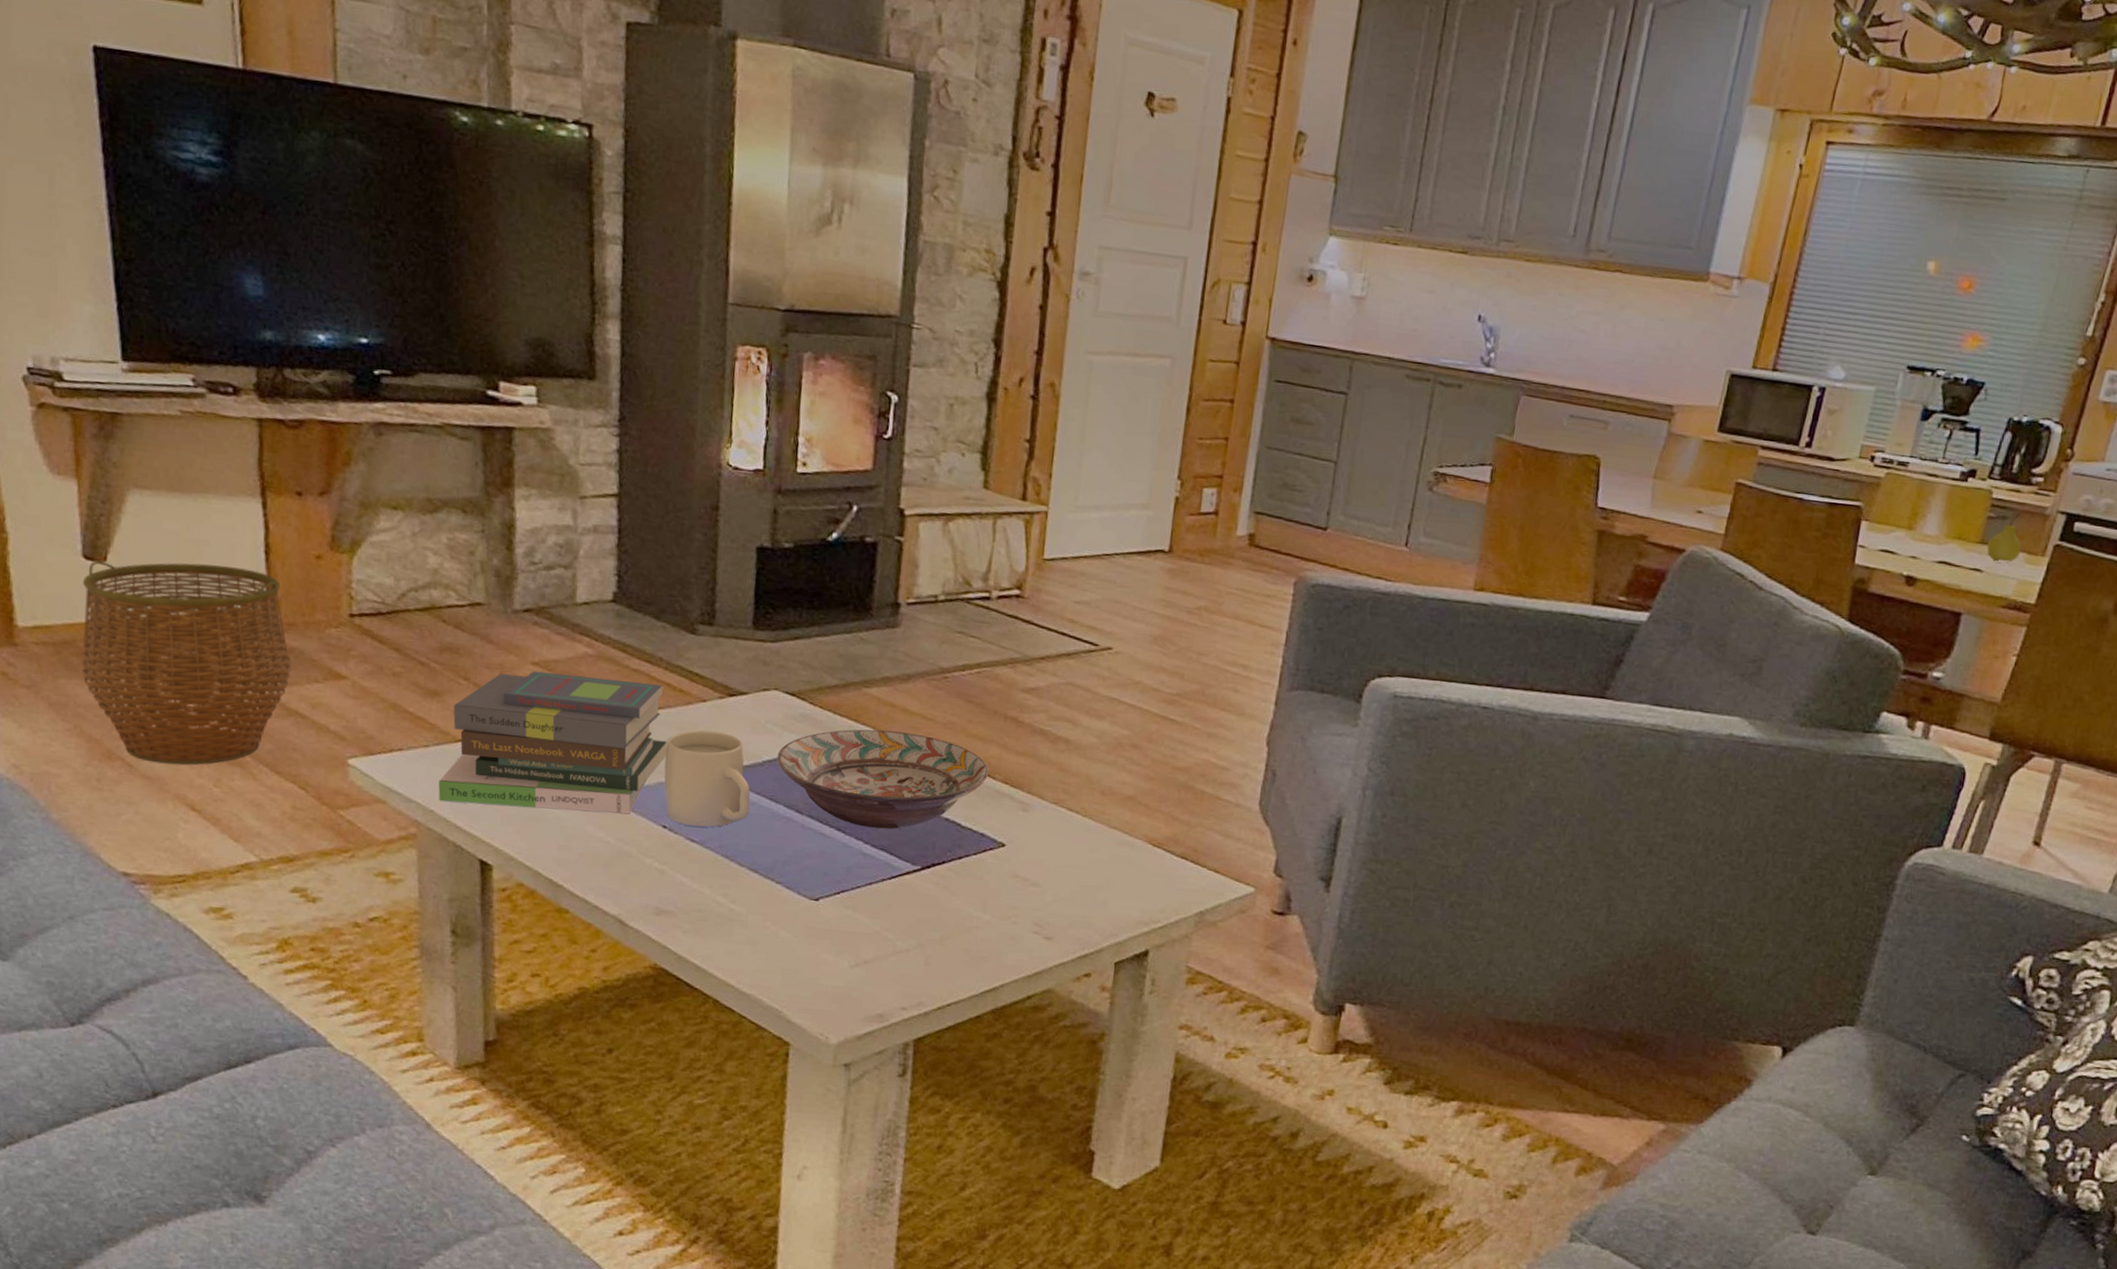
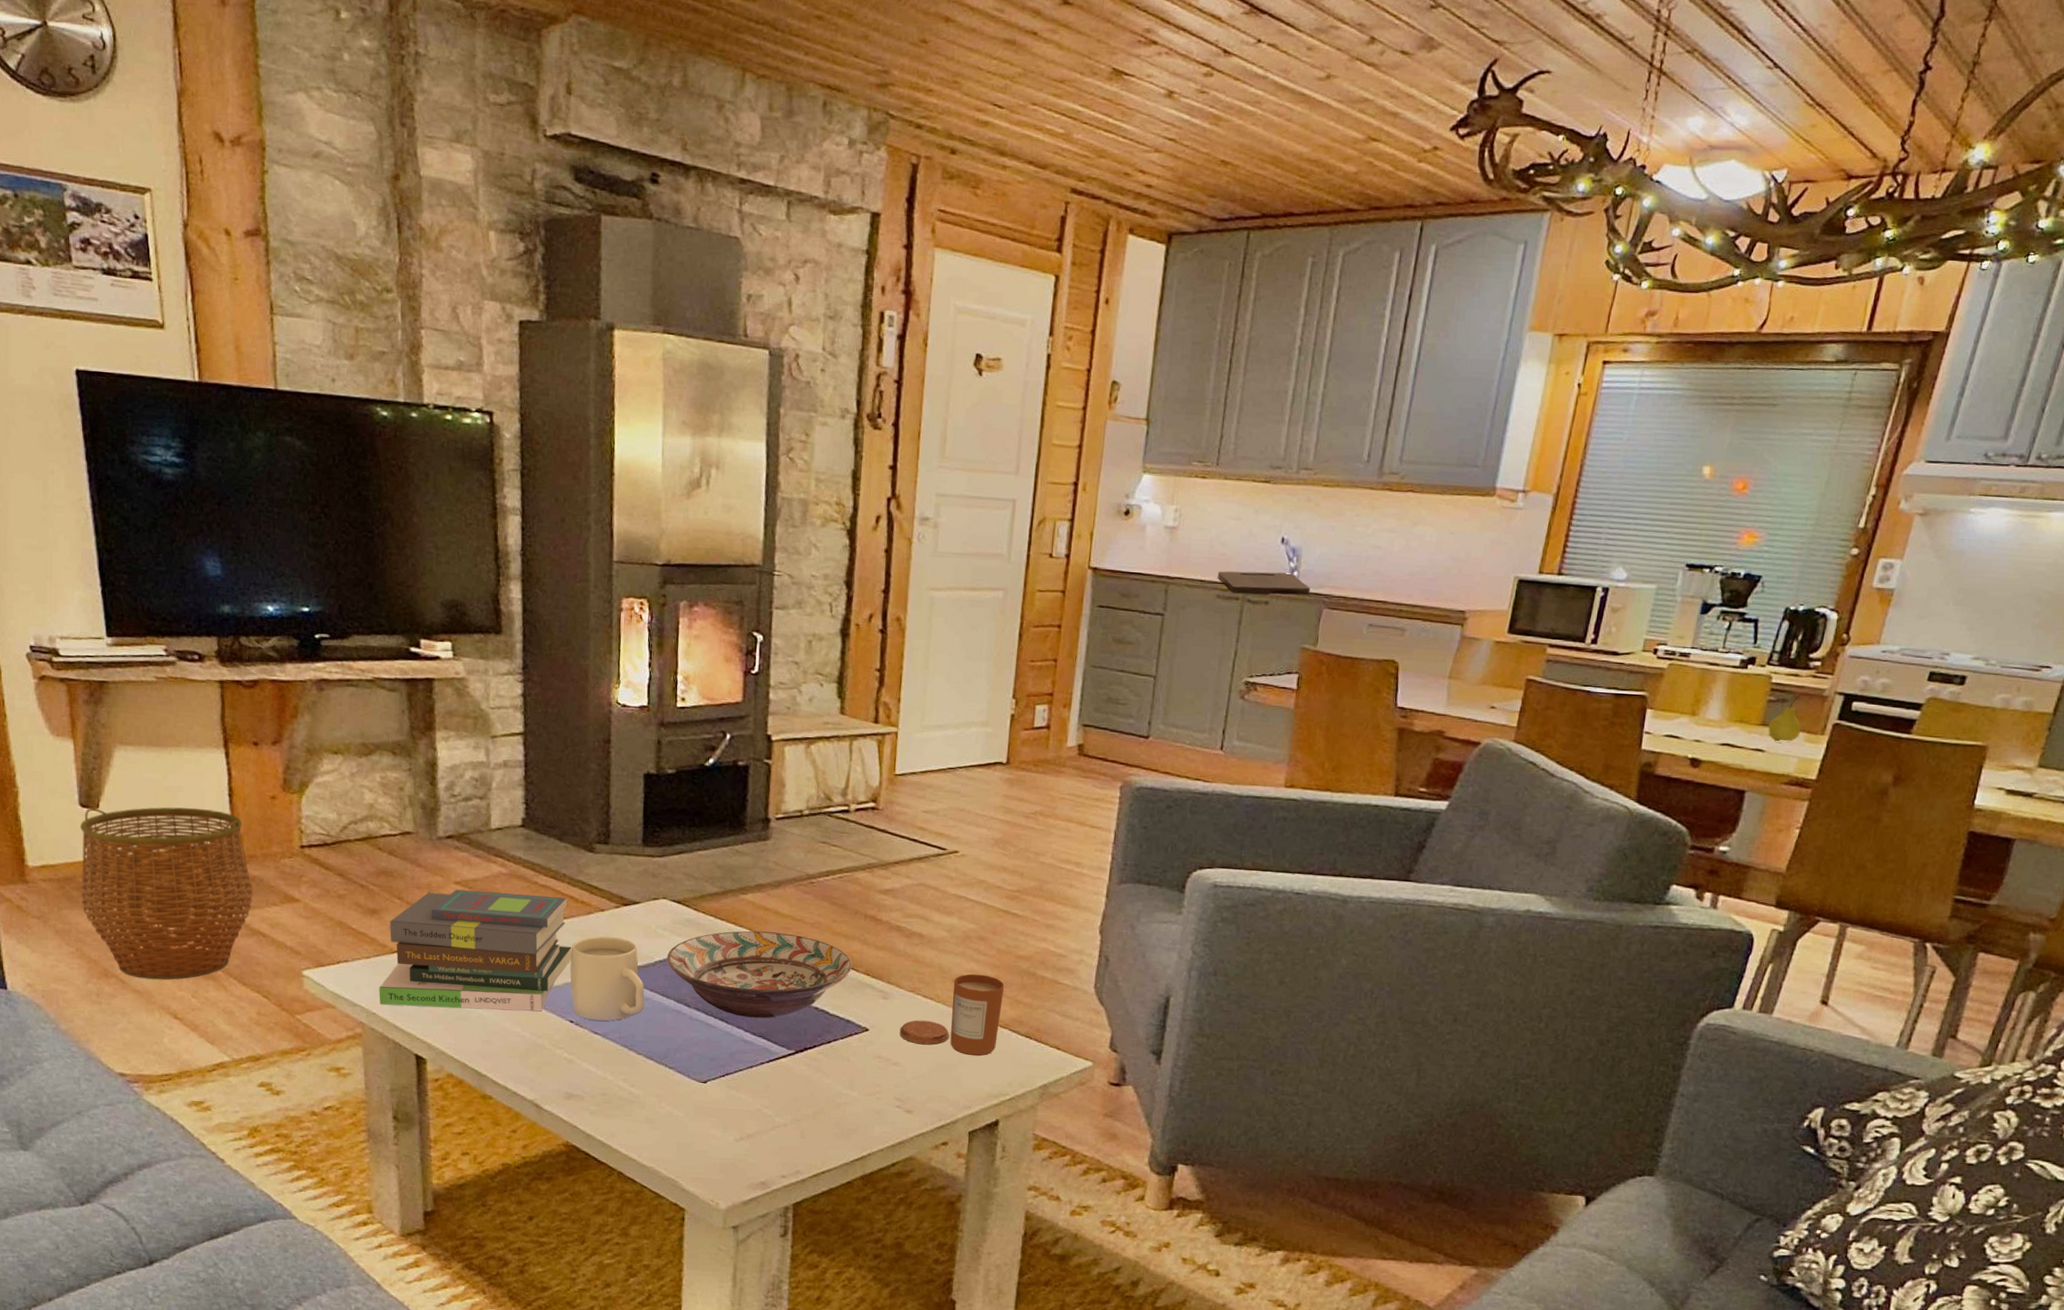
candle: none [1040,785,1160,878] -> present [899,973,1005,1056]
cutting board: none [1408,348,1508,380] -> present [1218,571,1310,596]

